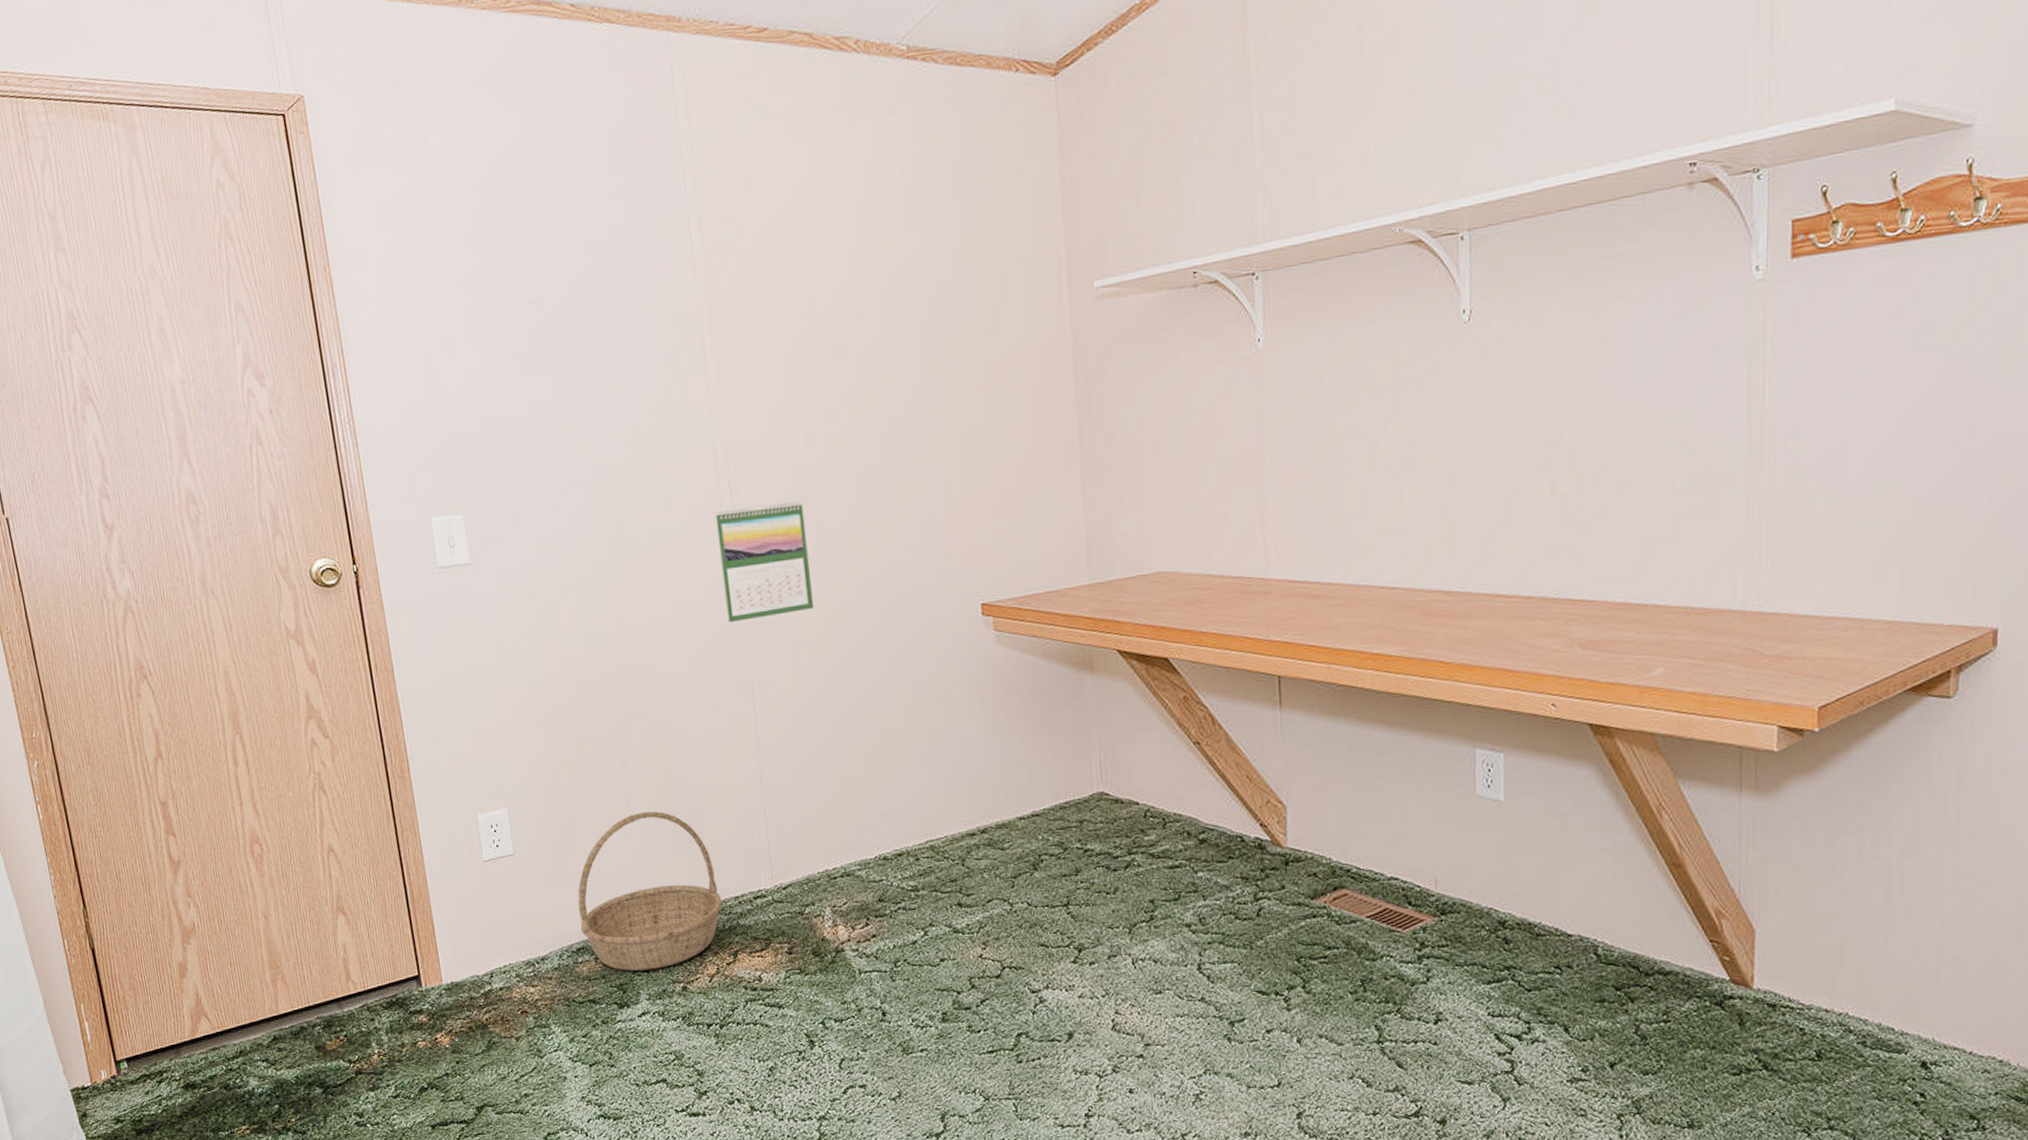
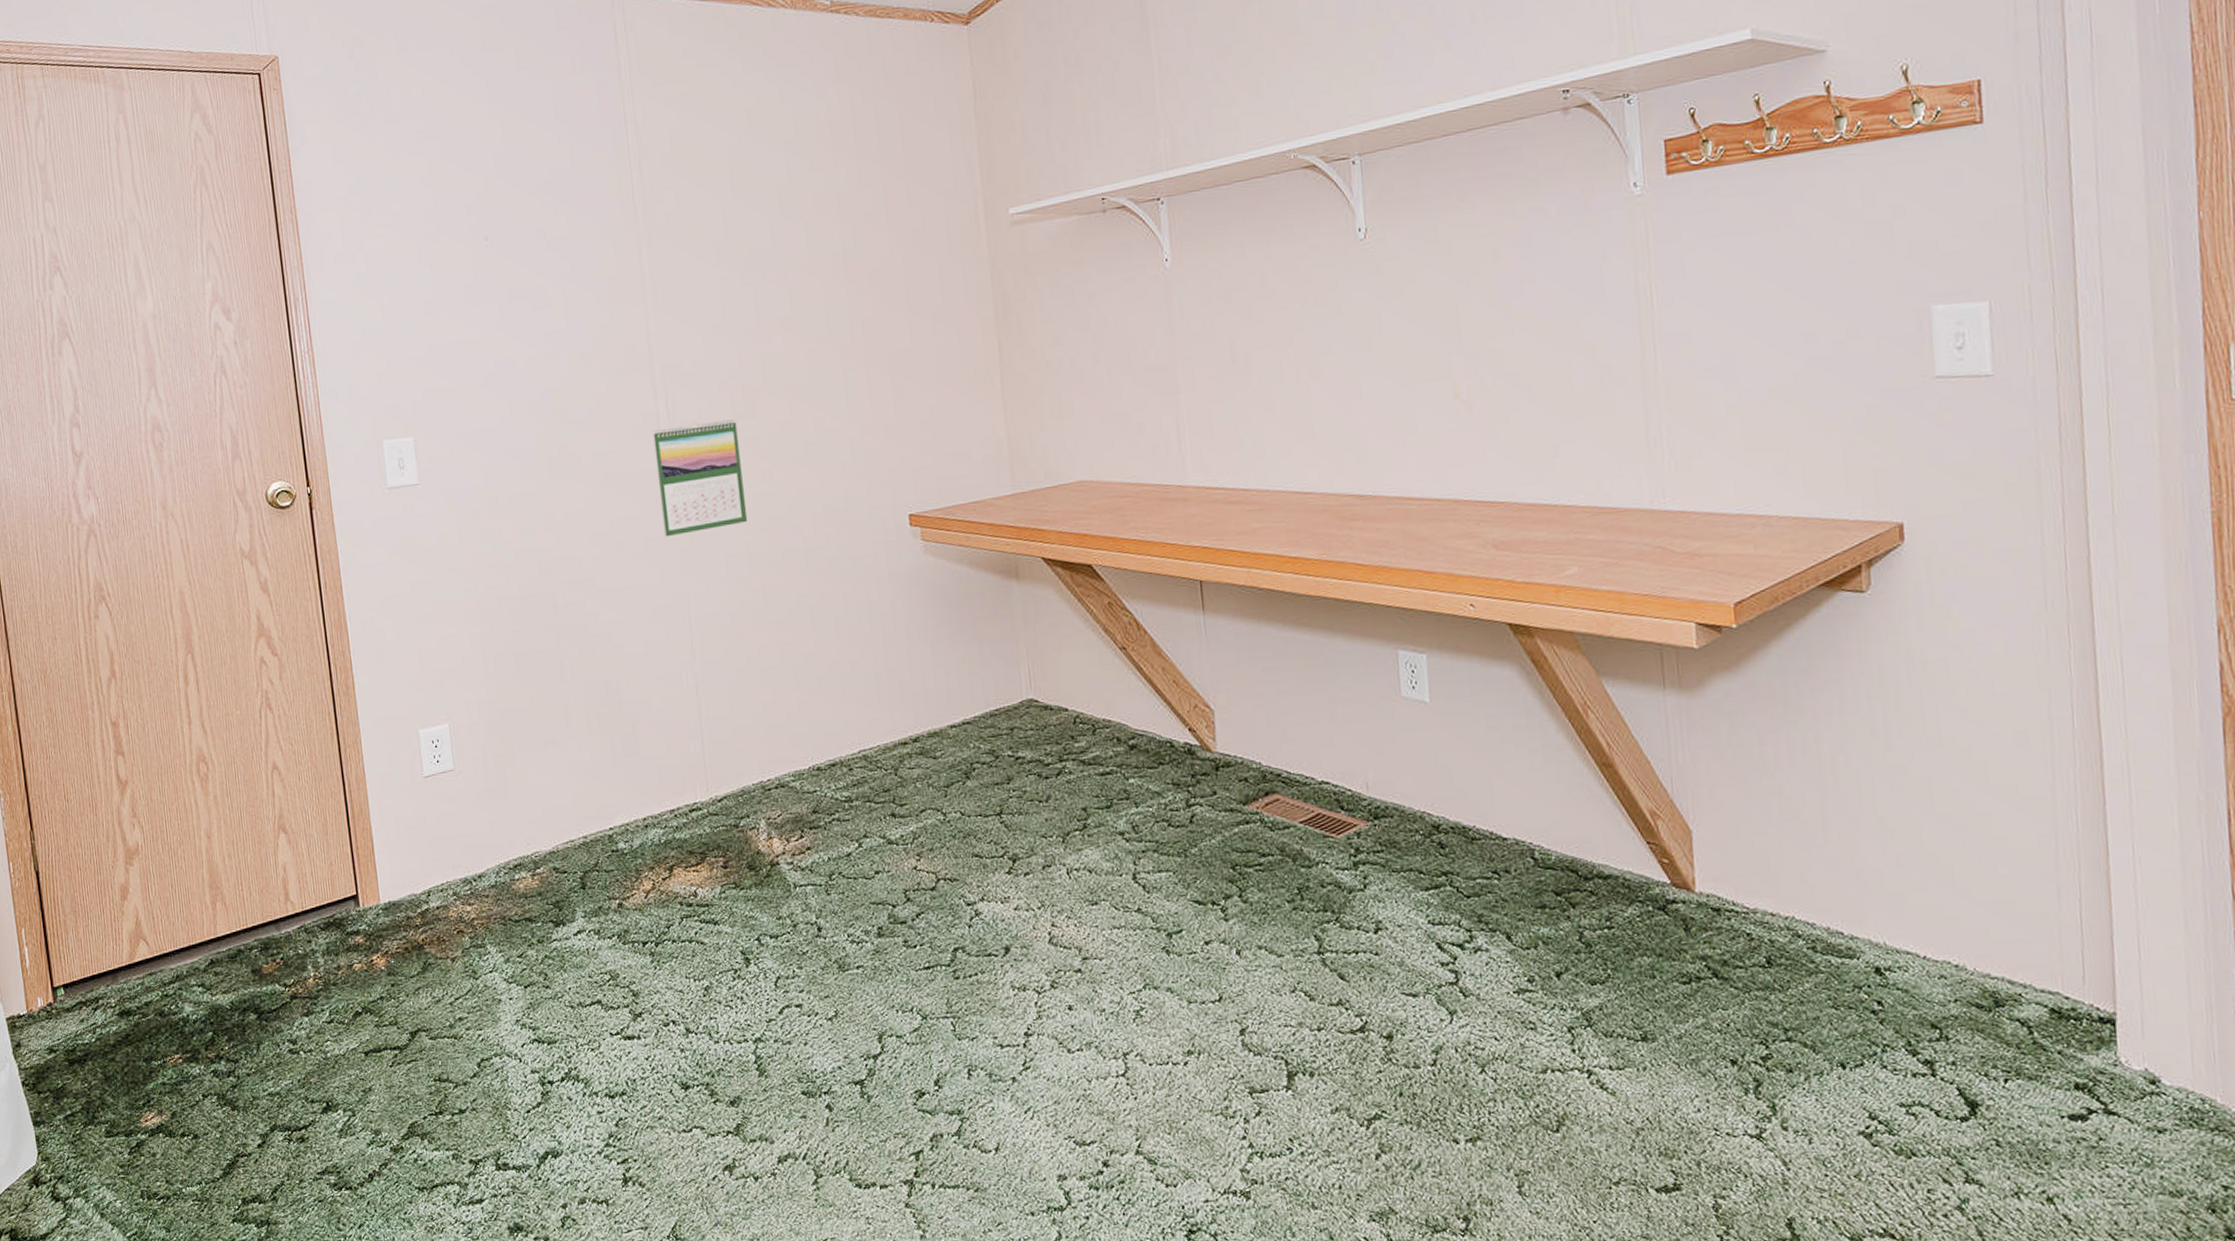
basket: present [578,811,722,971] -> none [516,724,658,888]

